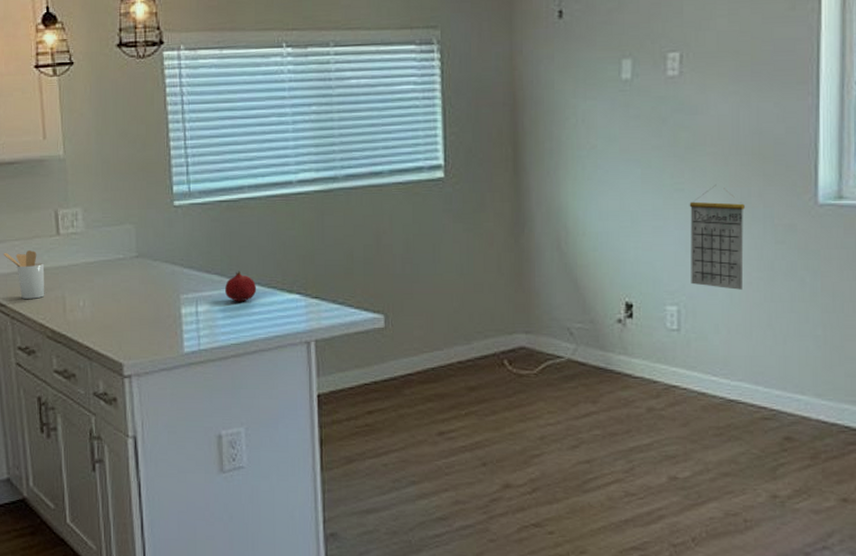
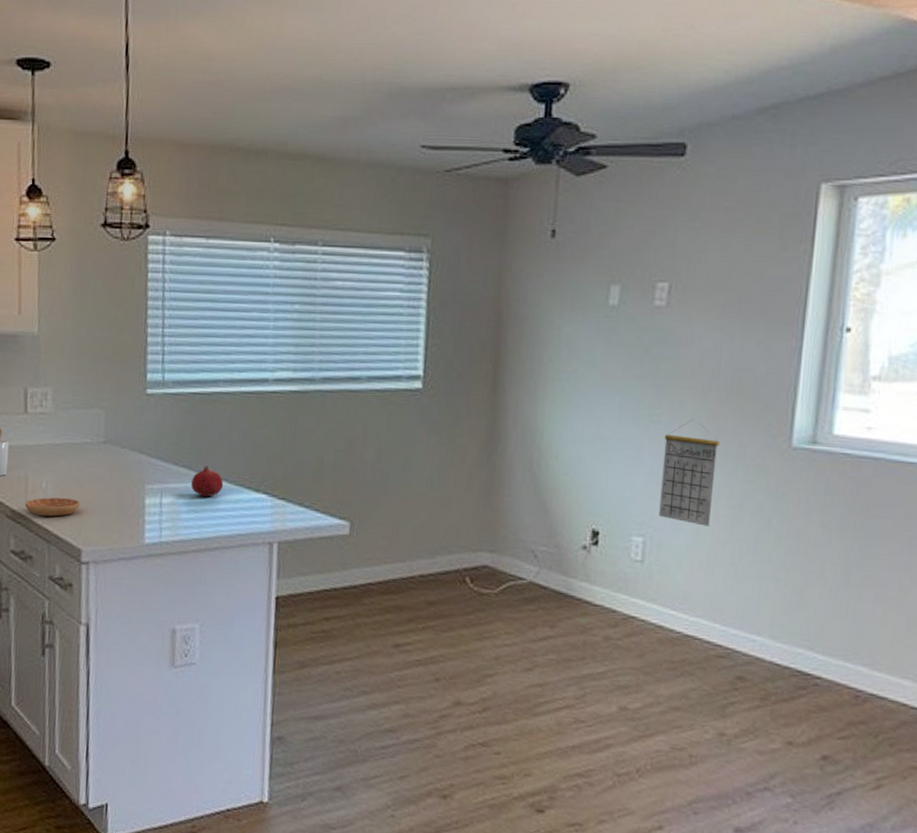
saucer: none [64,315,118,334] -> present [24,497,80,517]

